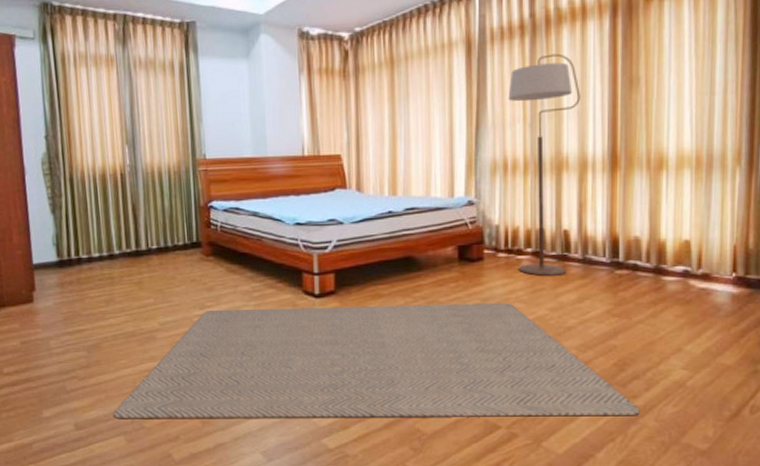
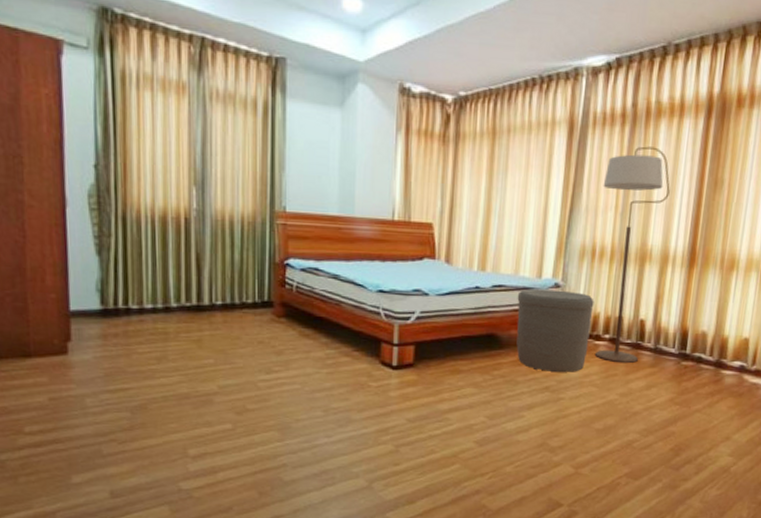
rug: present [113,302,640,418] -> none [158,375,688,498]
basket: none [431,207,512,291] -> present [516,289,594,373]

